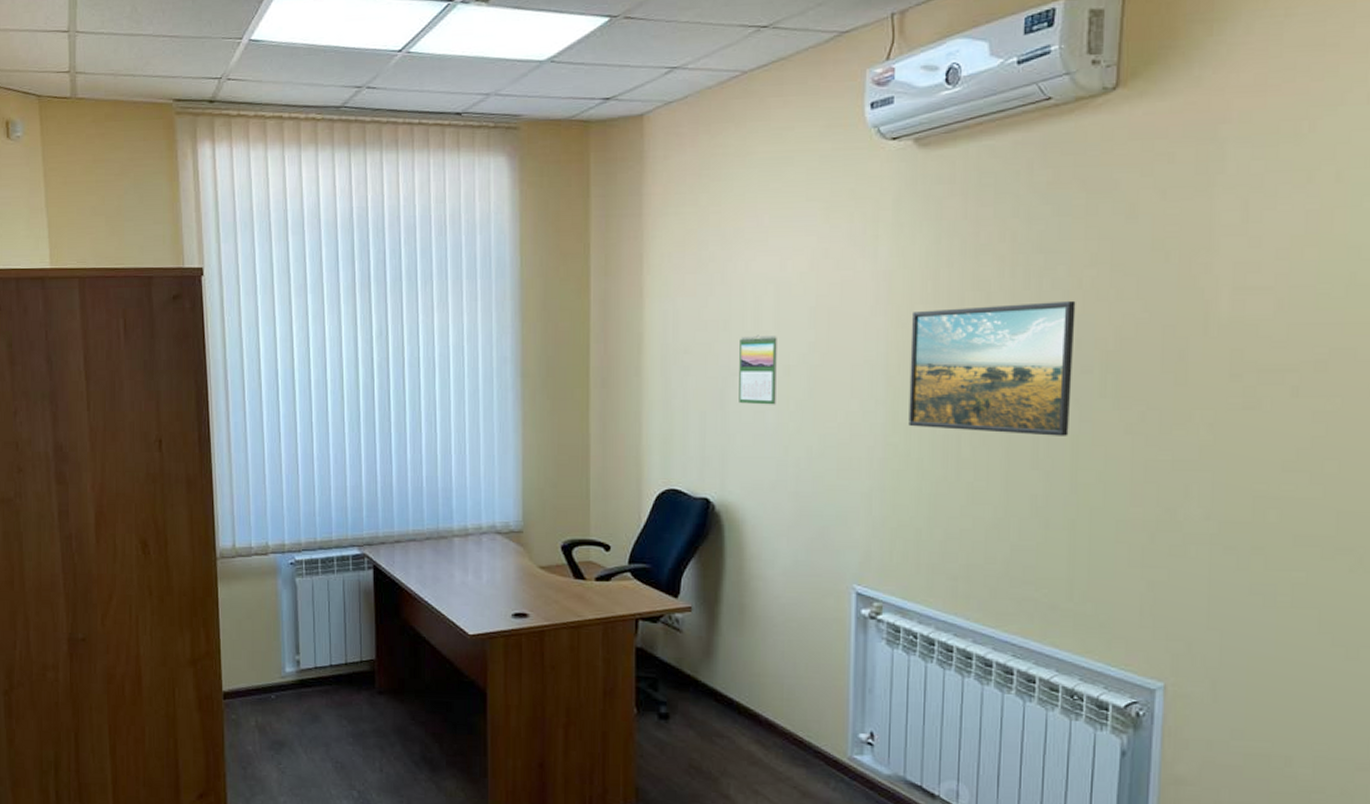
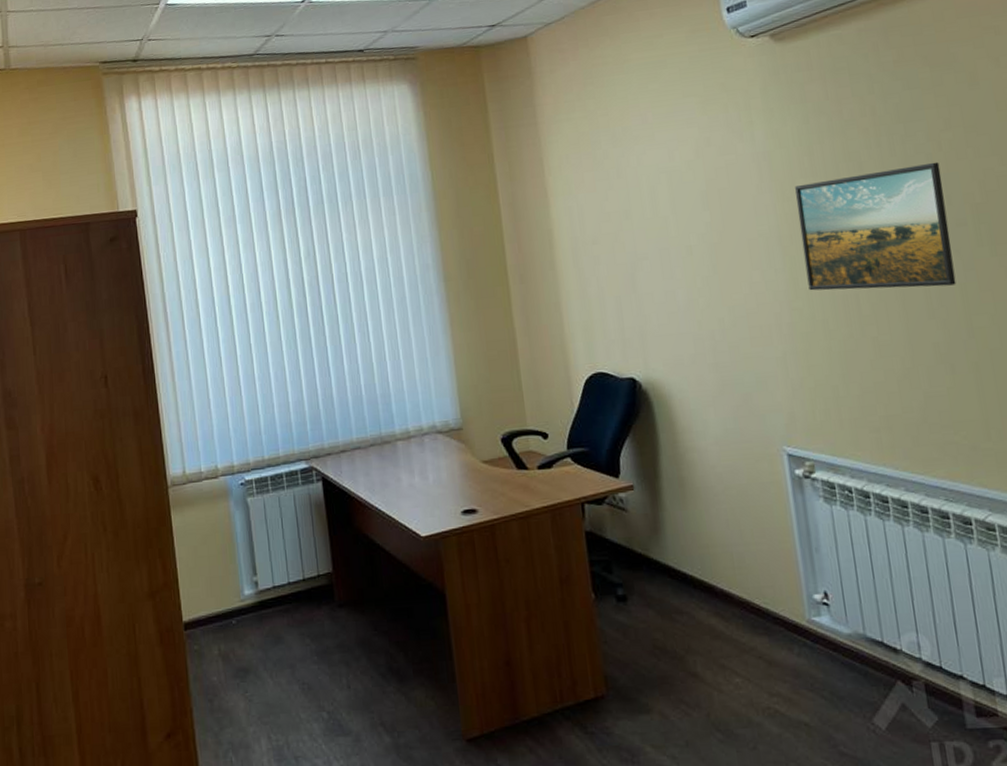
calendar: present [739,335,777,405] -> none [642,220,684,286]

